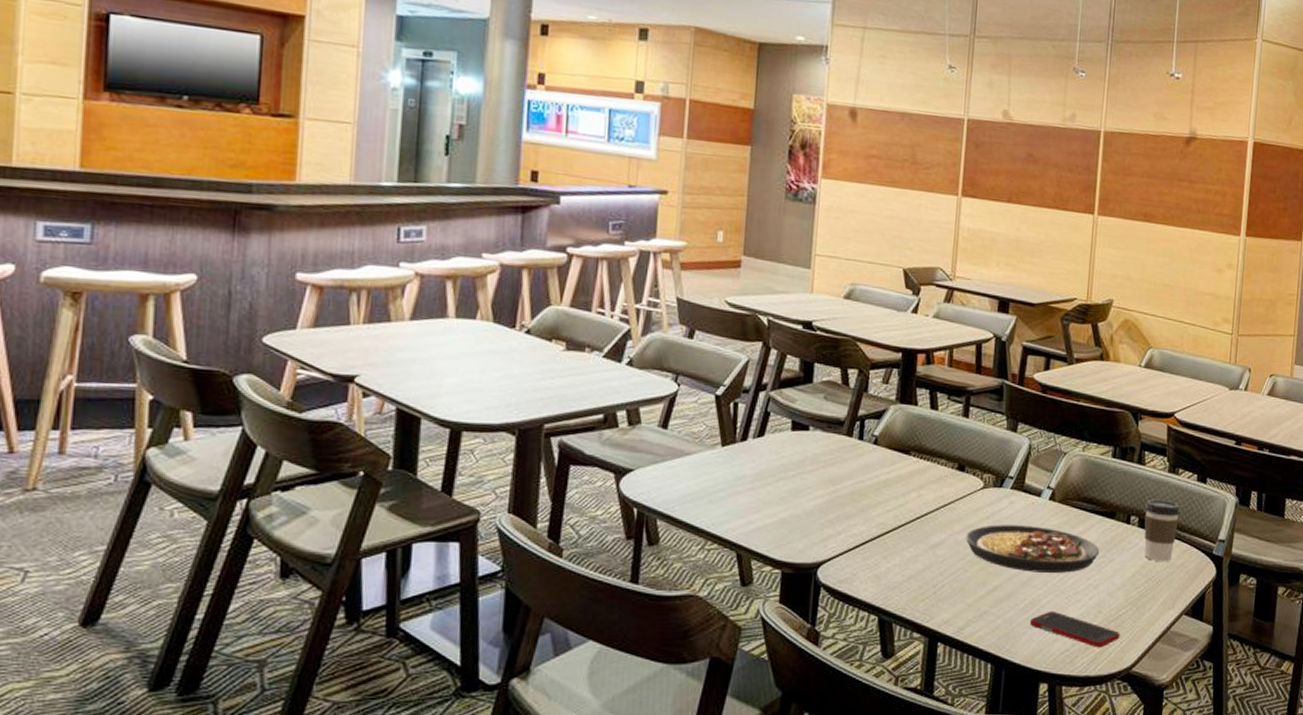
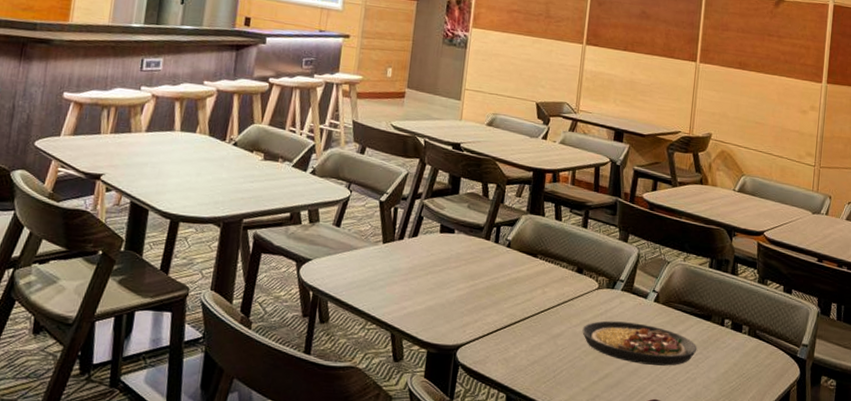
coffee cup: present [1144,499,1181,562] -> none [736,305,769,362]

